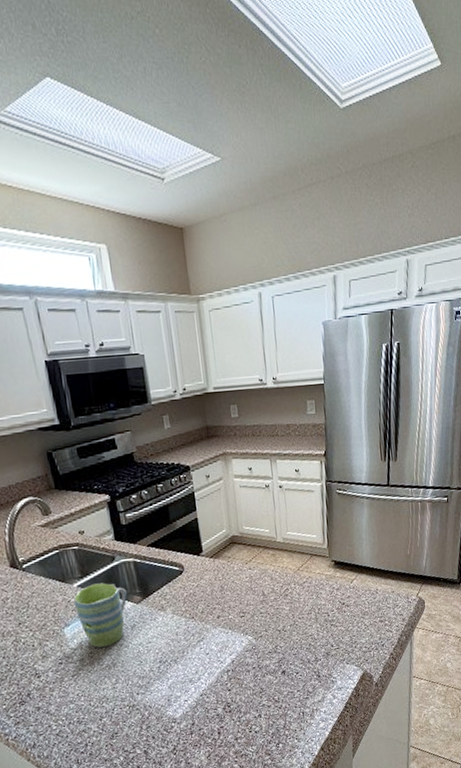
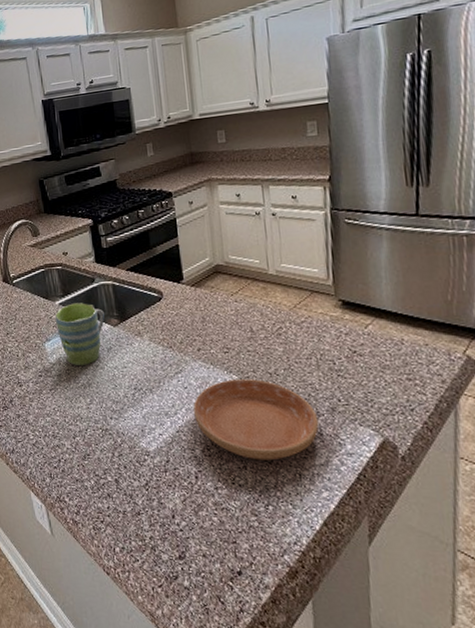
saucer: none [215,637,317,708] -> present [193,379,319,461]

